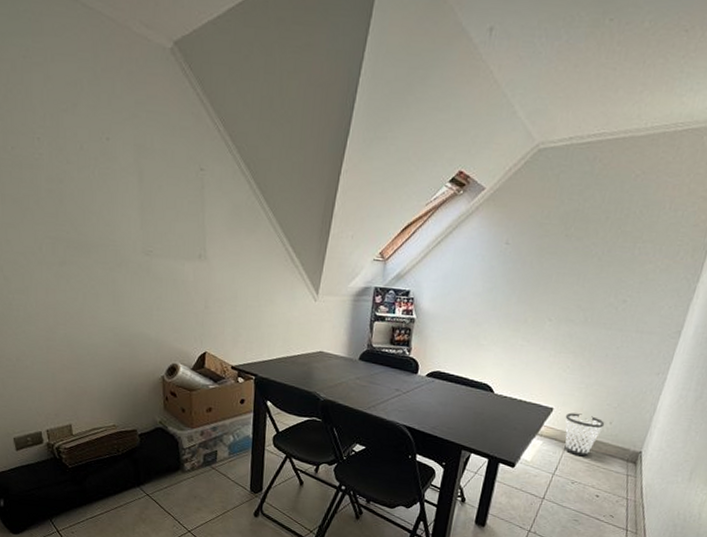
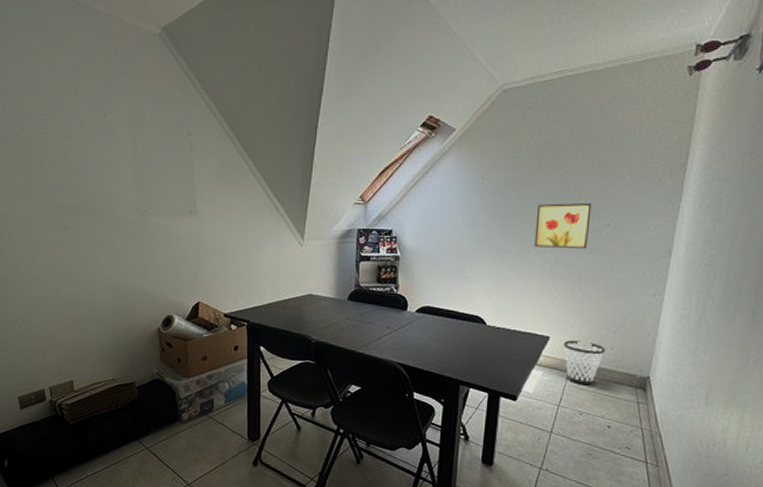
wall art: none [549,275,612,324] -> present [534,202,592,249]

